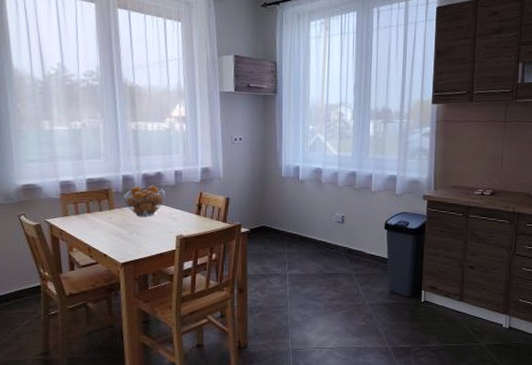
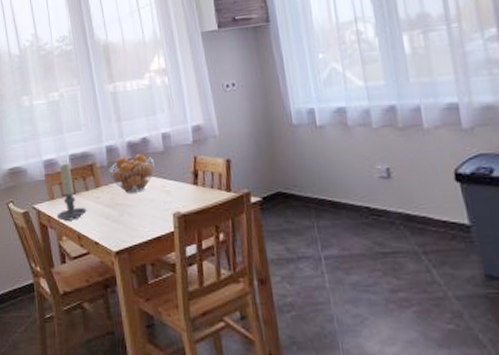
candle holder: none [69,186,99,235] -> present [57,163,87,221]

